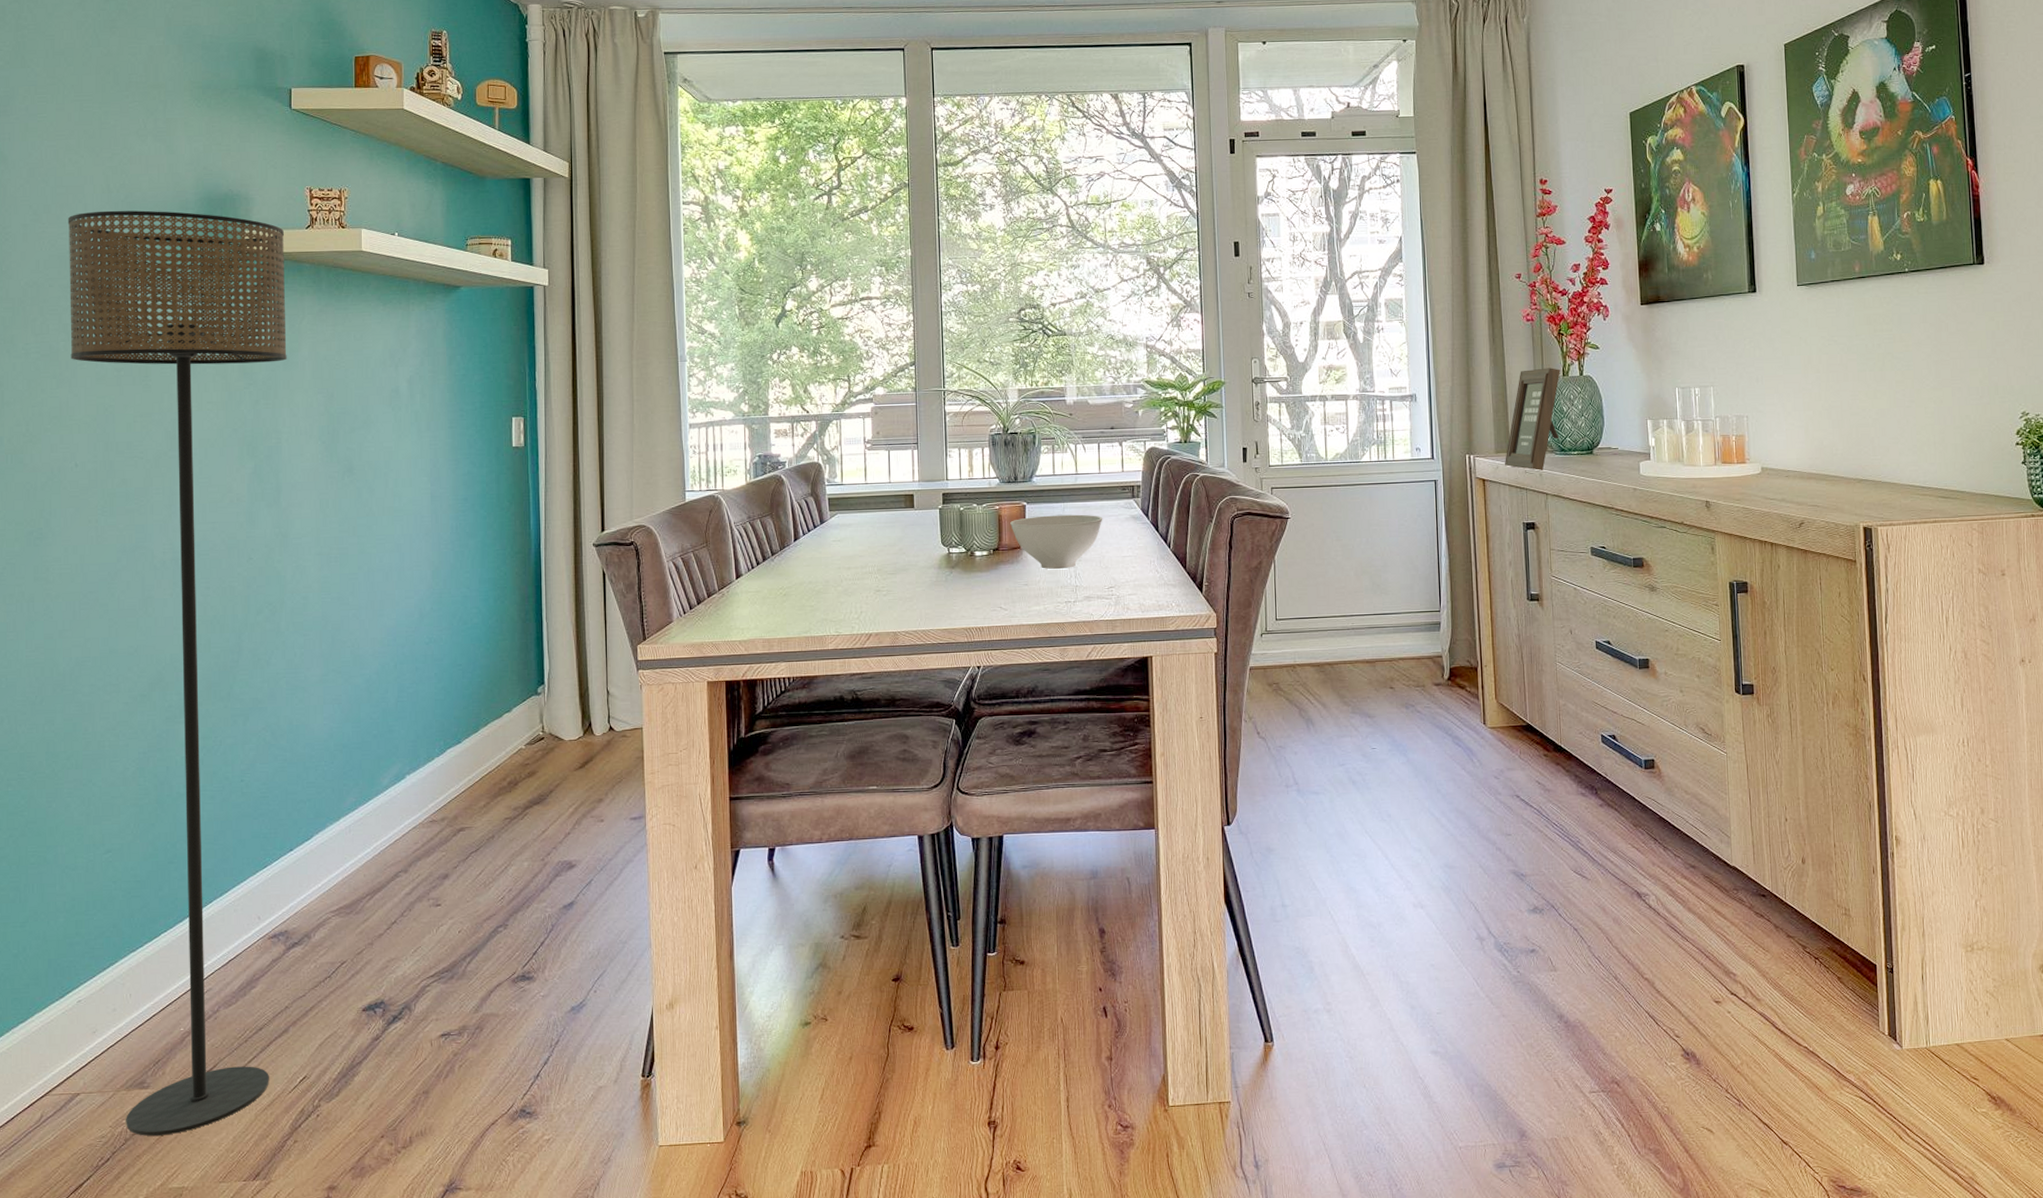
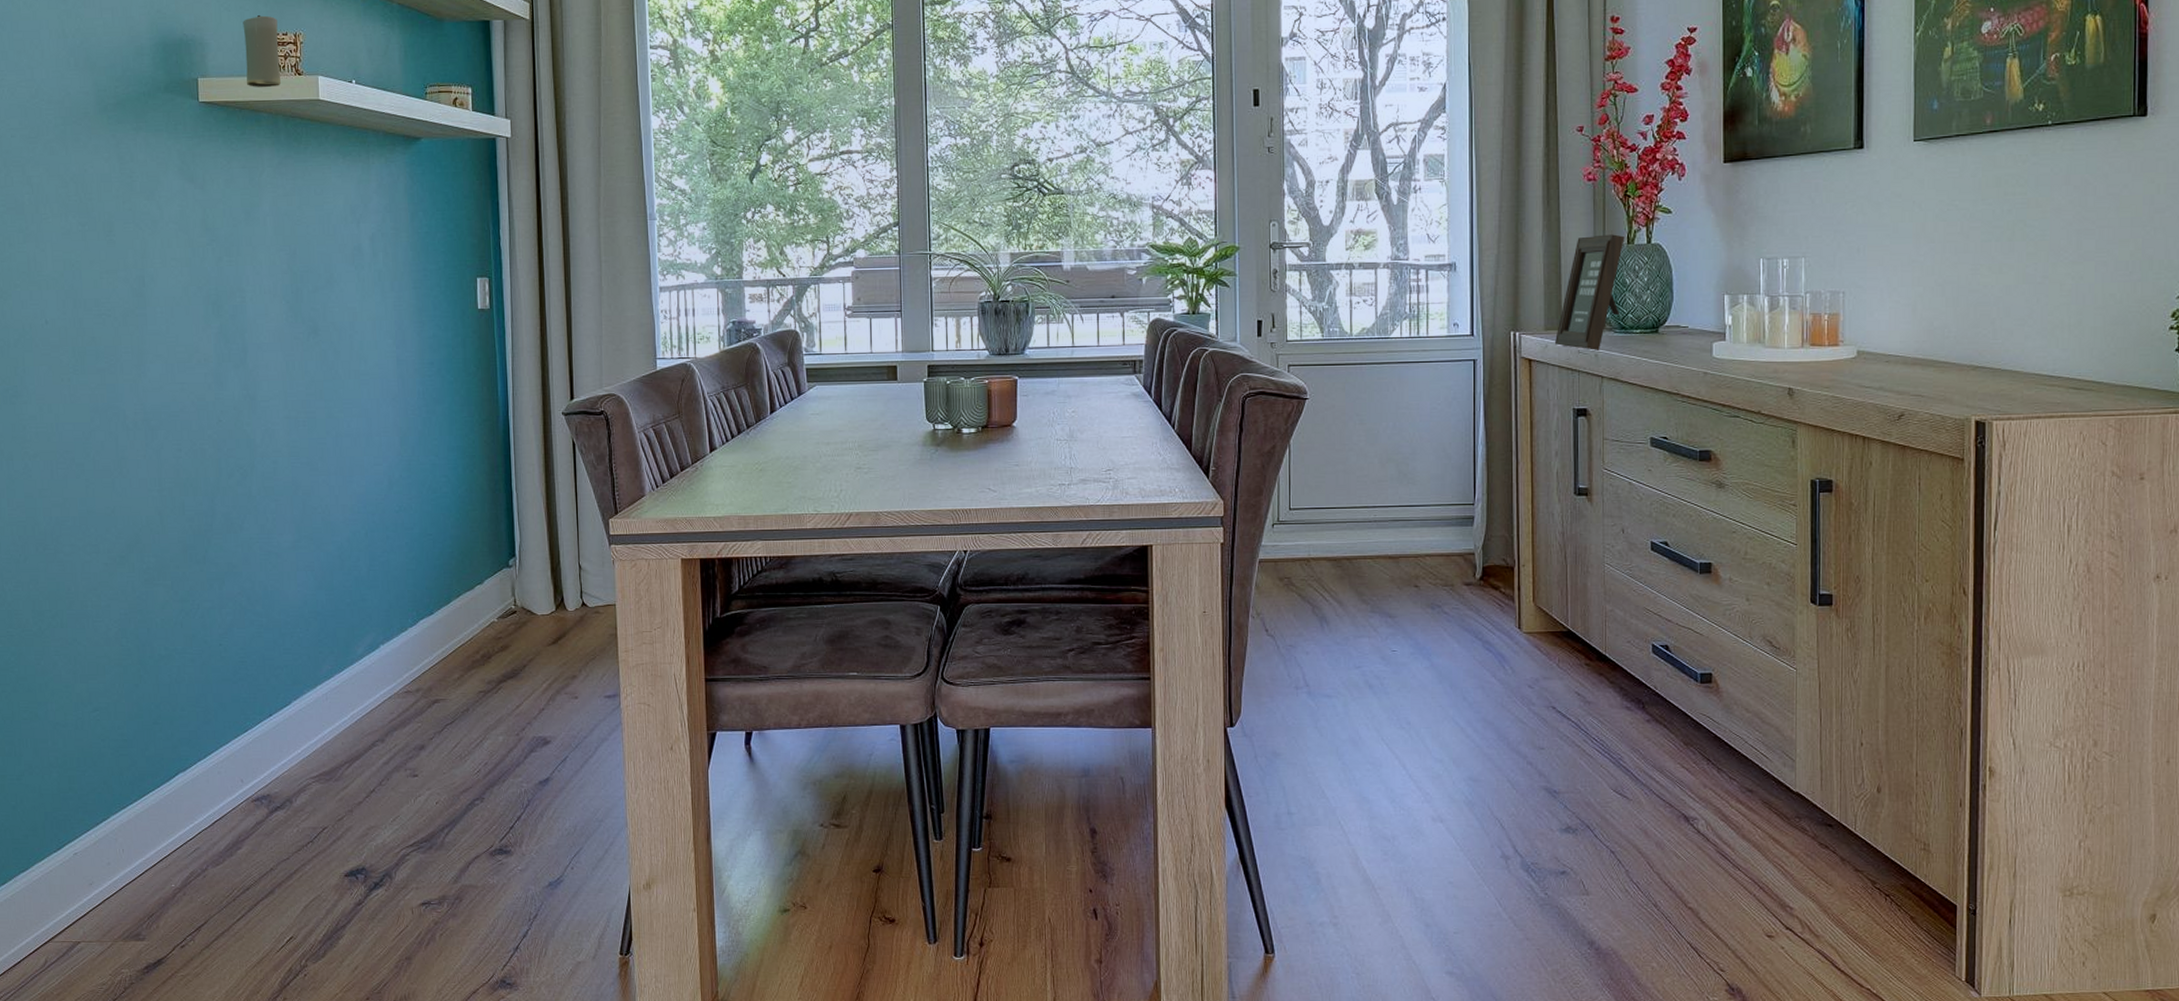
floor lamp: present [67,210,287,1136] -> none [25,56,258,986]
candle: none [288,171,324,240] -> present [243,14,281,88]
bowl: present [1010,514,1103,570] -> none [1000,390,1101,450]

